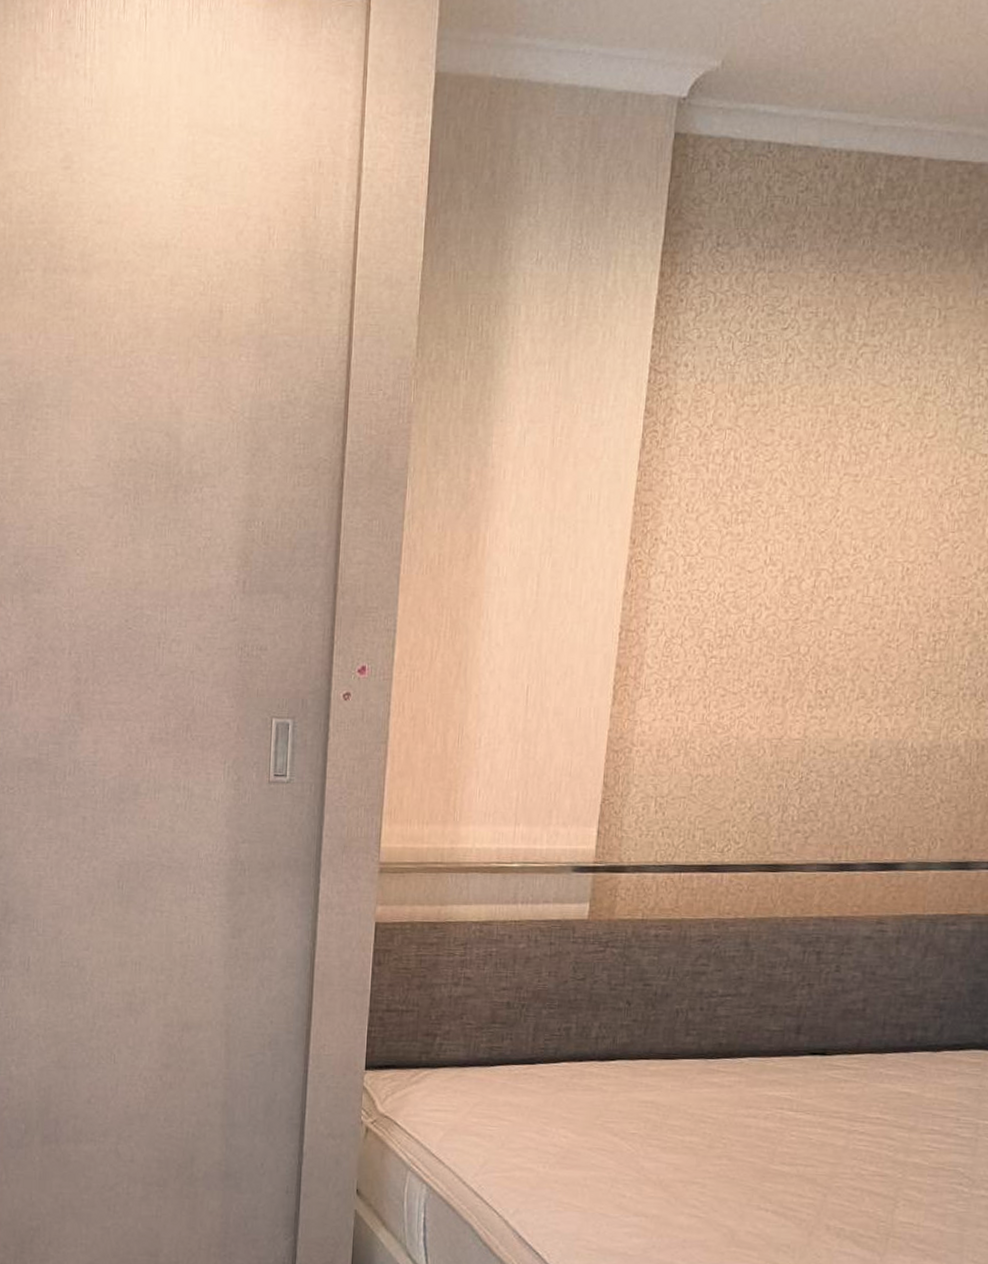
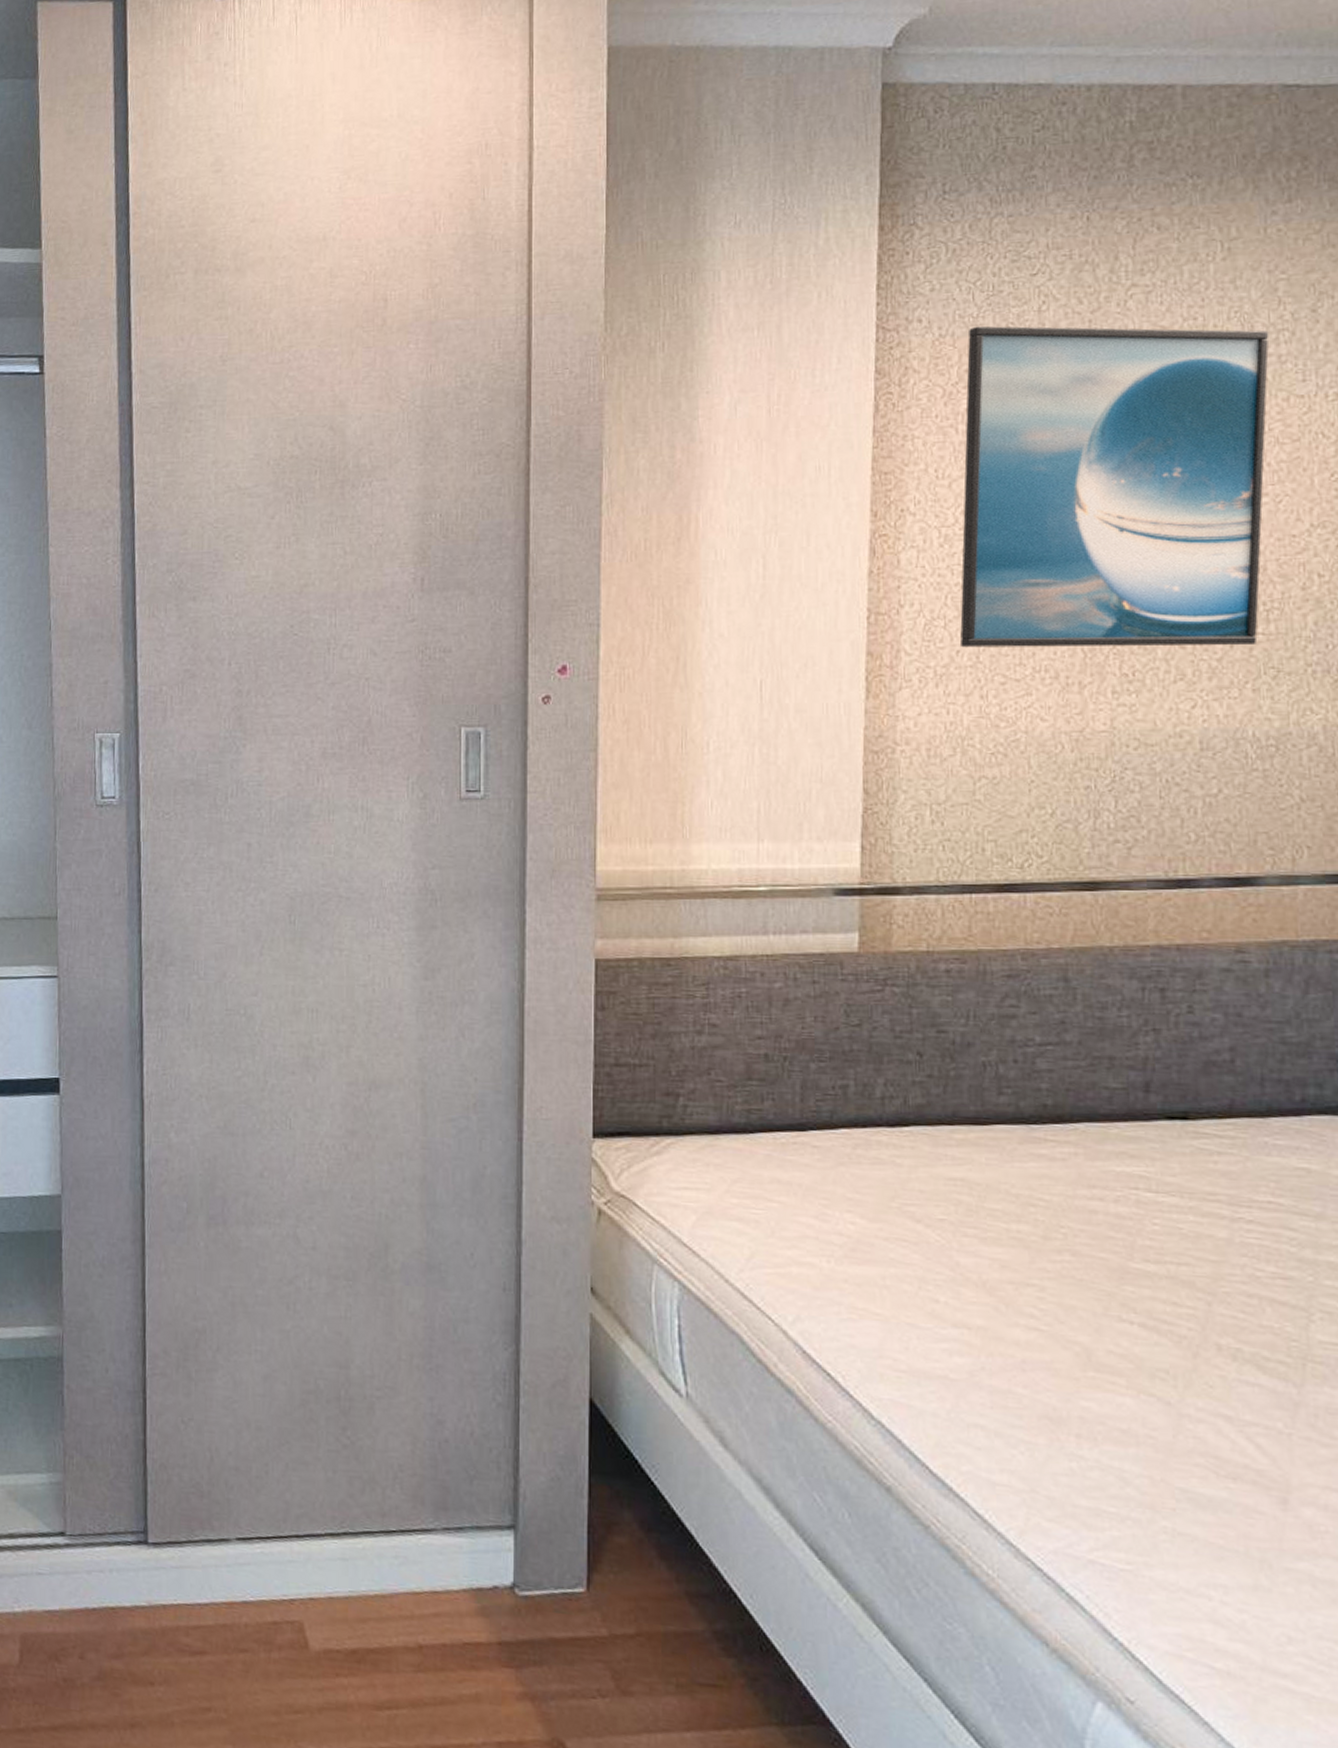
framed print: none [691,373,967,671] -> present [959,326,1269,648]

